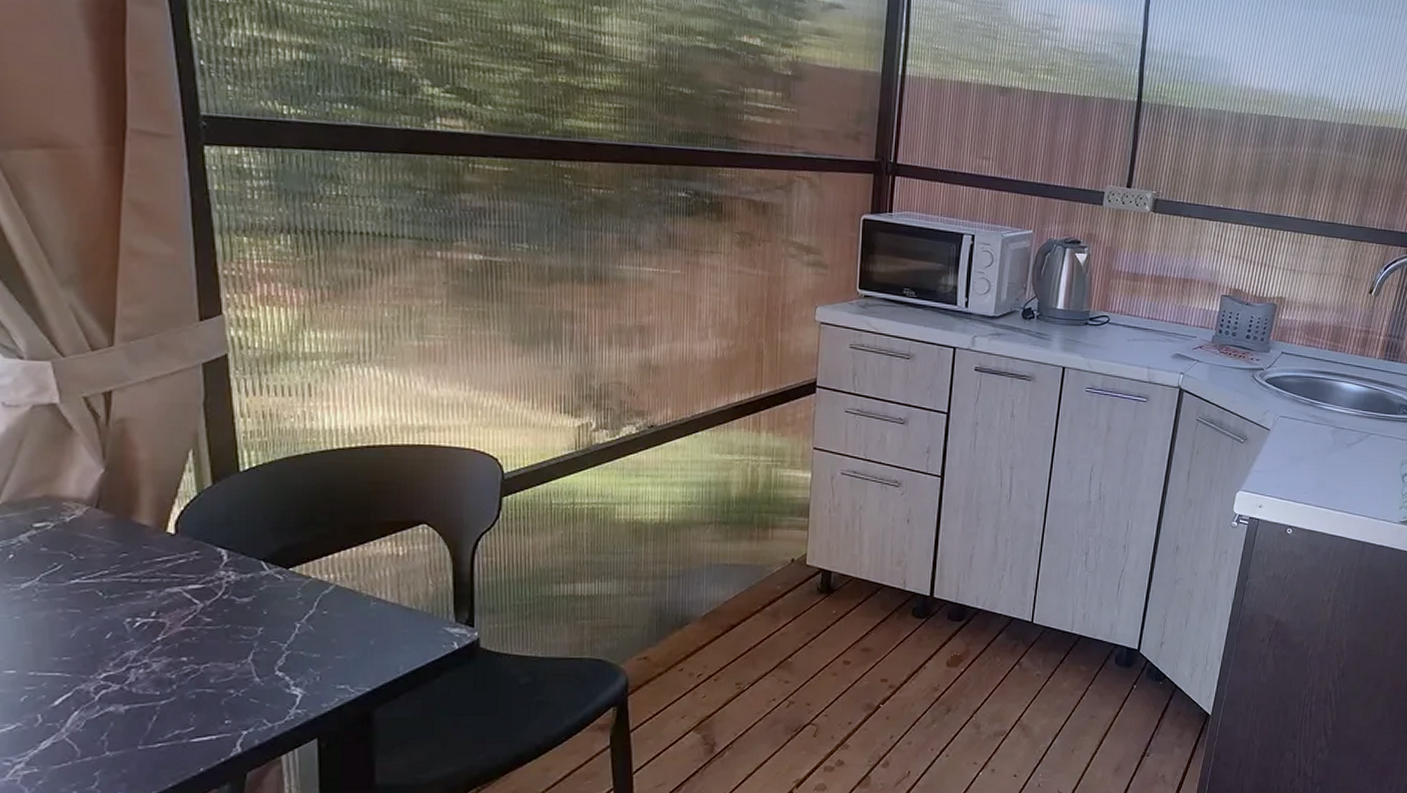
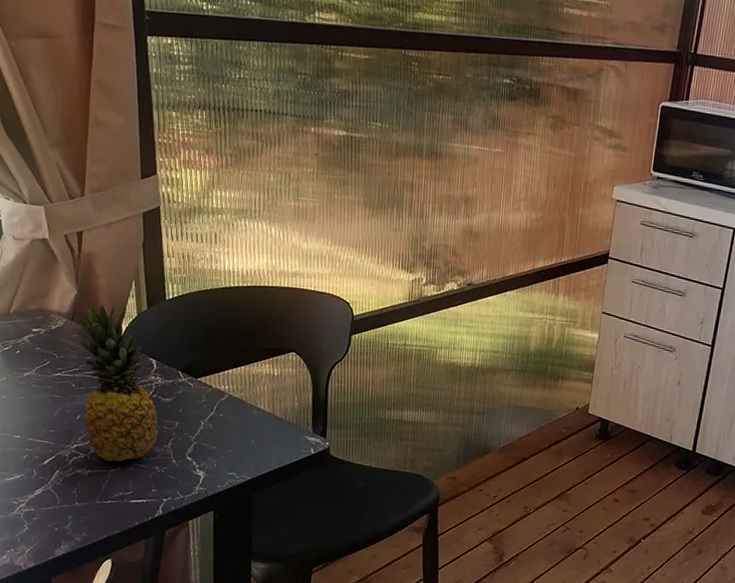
fruit: none [101,482,233,692] -> present [74,302,159,462]

